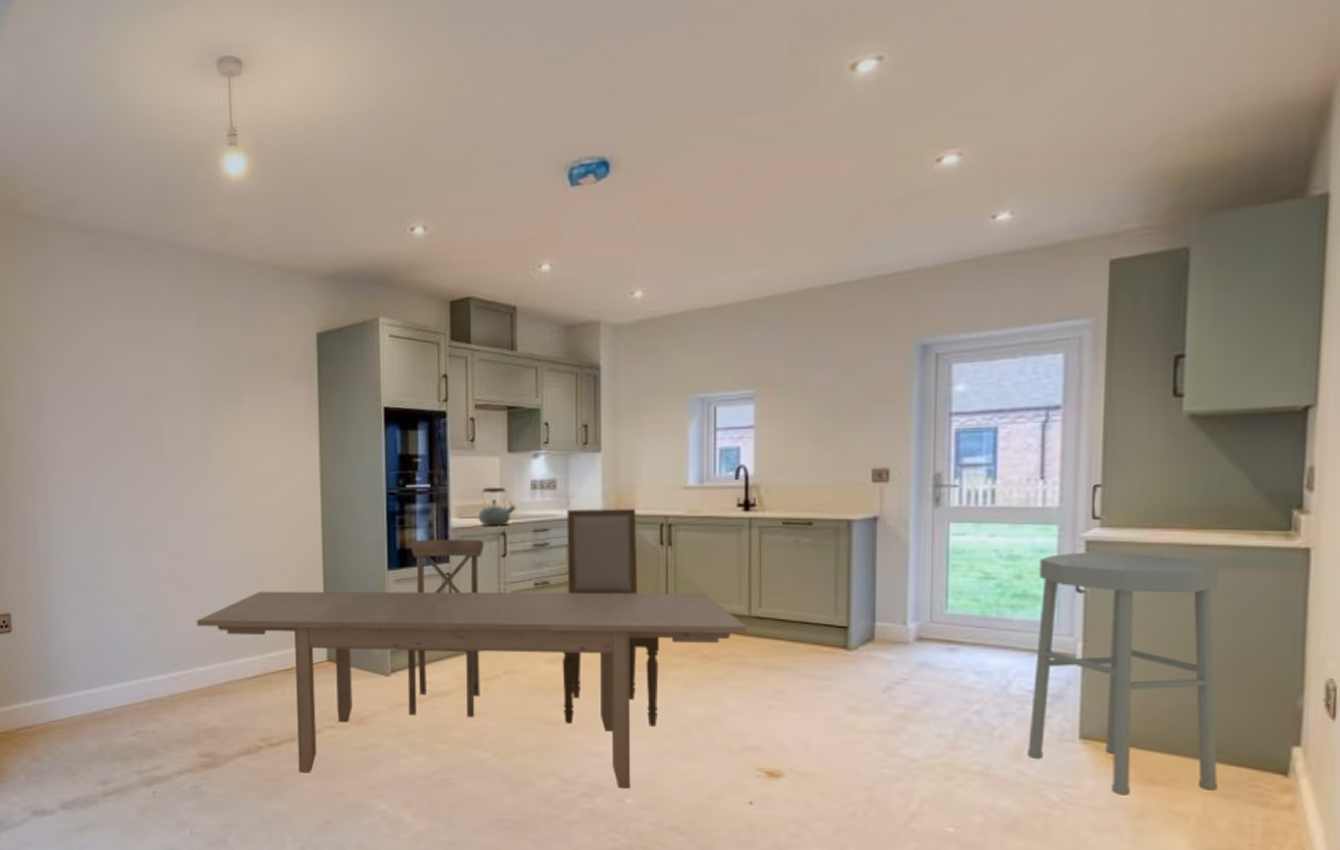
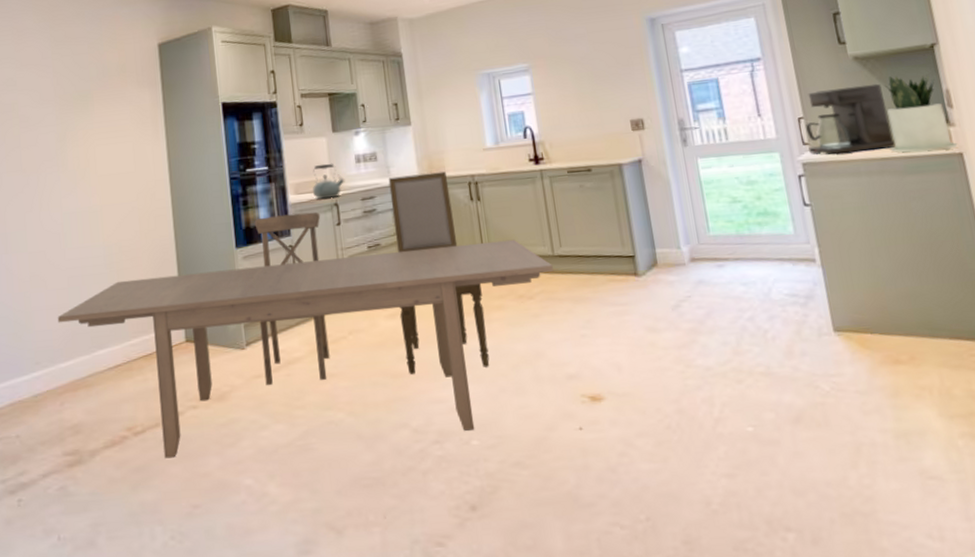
bar stool: present [1027,552,1219,797] -> none [771,169,947,379]
coffee maker: none [1099,451,1220,535] -> present [806,83,895,155]
planter: none [1209,441,1307,544] -> present [885,71,958,154]

